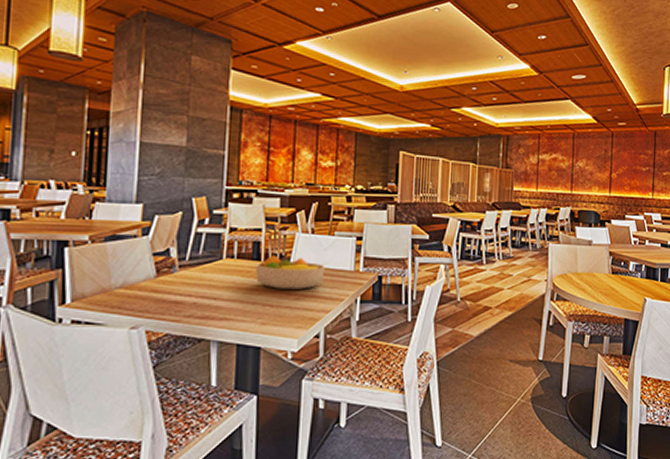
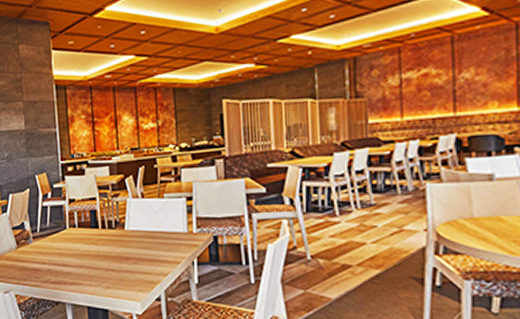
fruit bowl: present [255,255,325,289] -> none [94,222,159,254]

